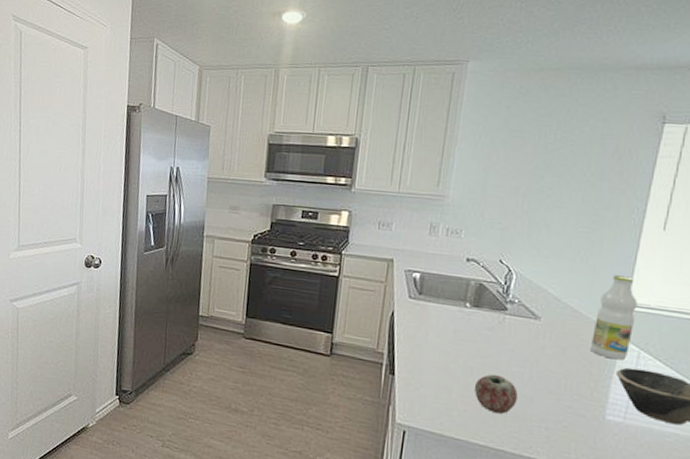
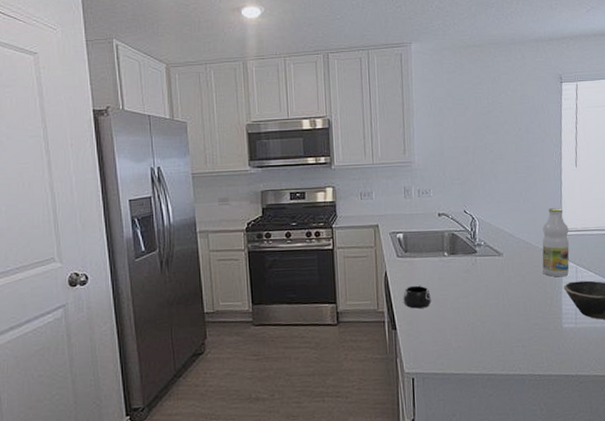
mug: none [408,331,441,359] -> present [403,285,431,309]
apple: present [475,374,518,414] -> none [463,309,497,343]

